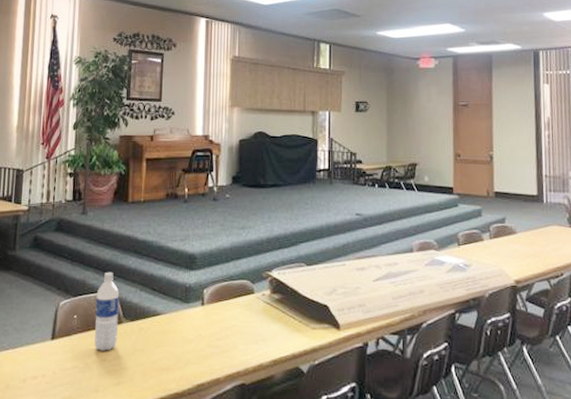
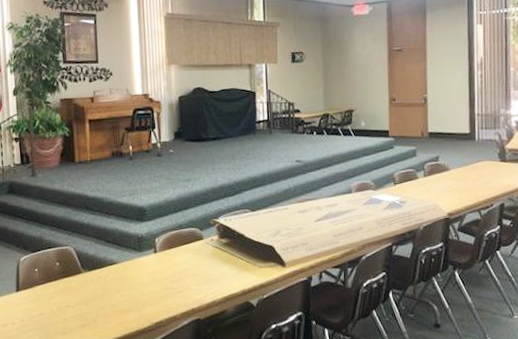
water bottle: present [94,272,120,351] -> none [54,228,78,299]

